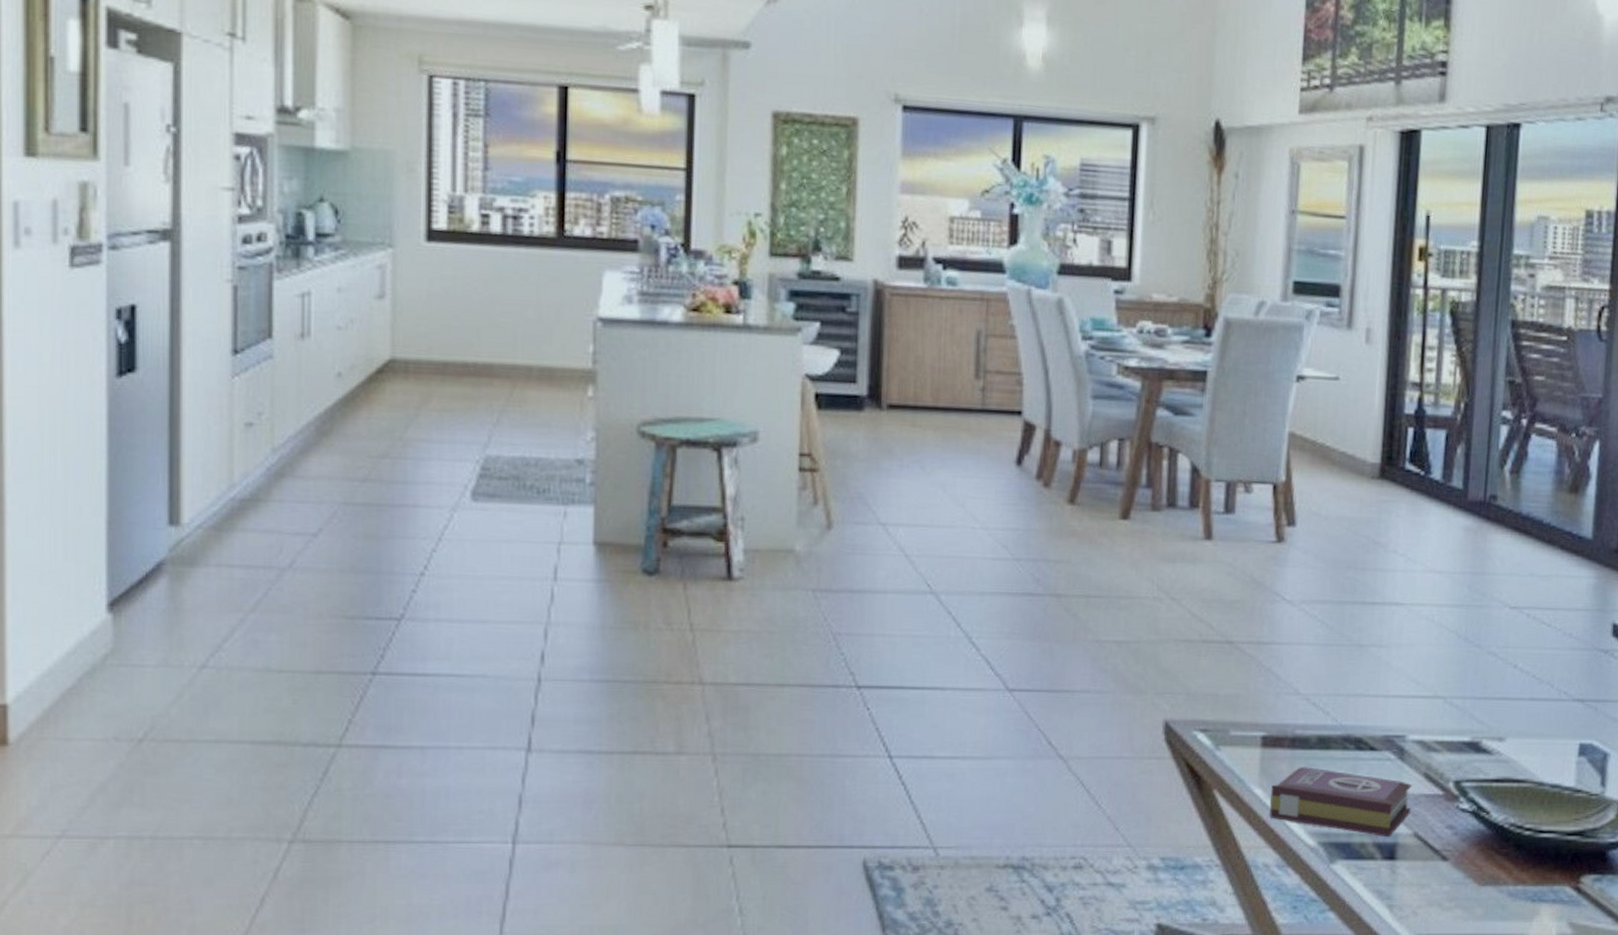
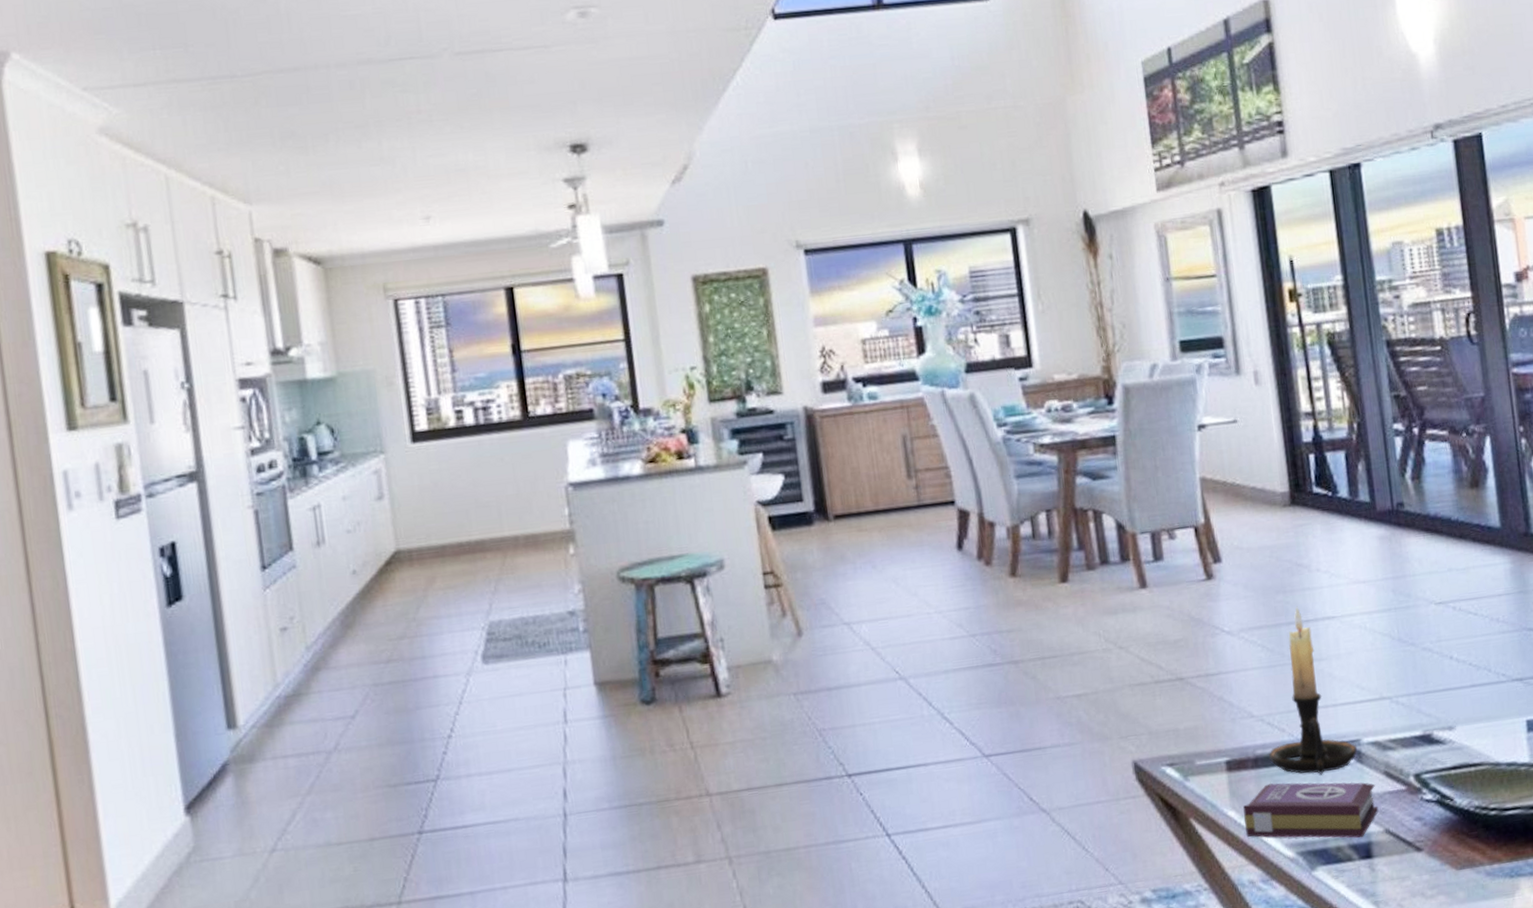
candle holder: none [1307,586,1400,766] -> present [1268,606,1357,775]

